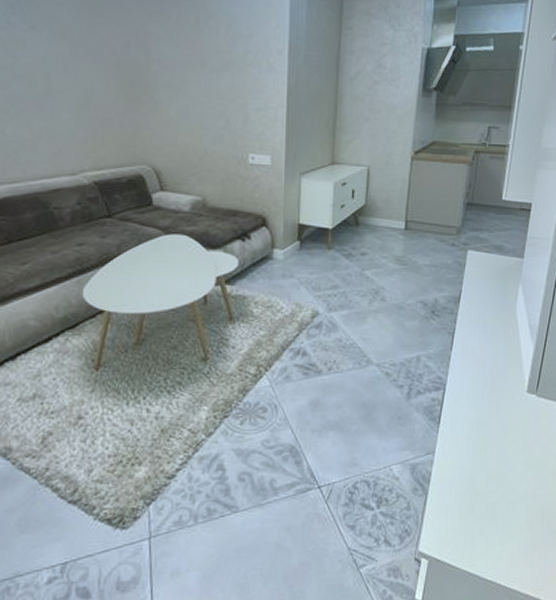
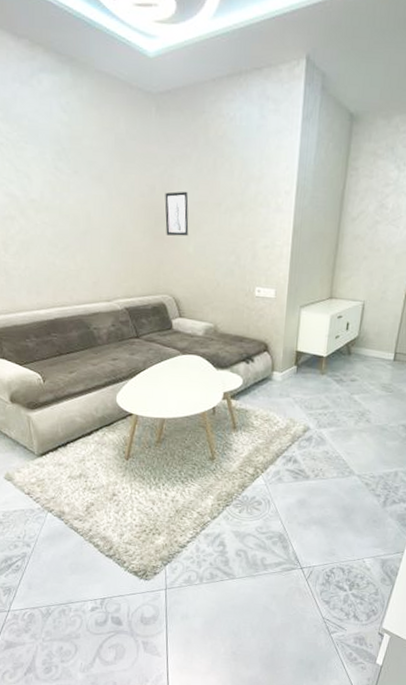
wall art: none [141,49,170,99] -> present [165,191,189,237]

